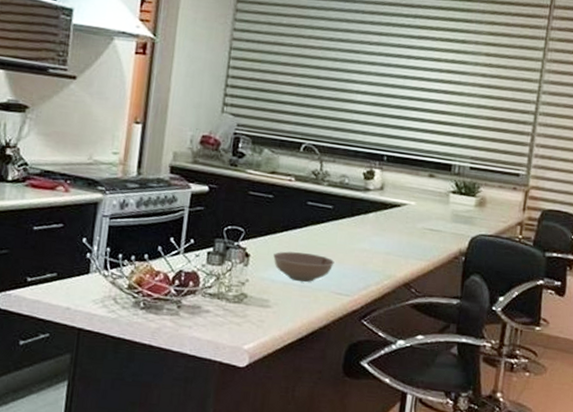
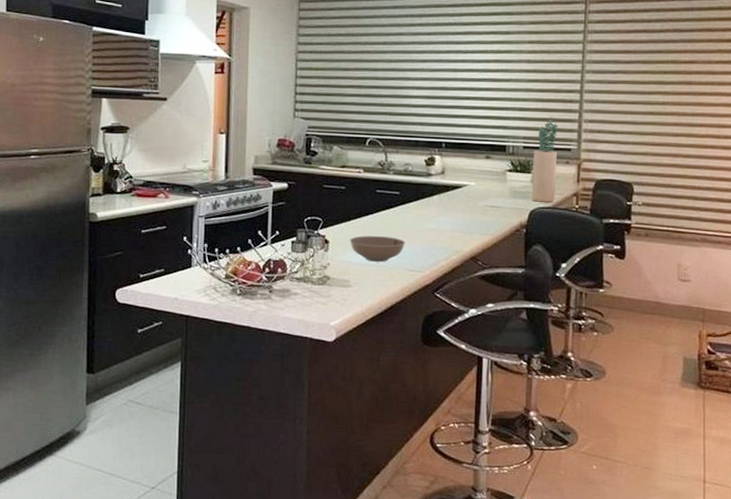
vase: none [473,136,508,230] -> present [531,116,558,203]

